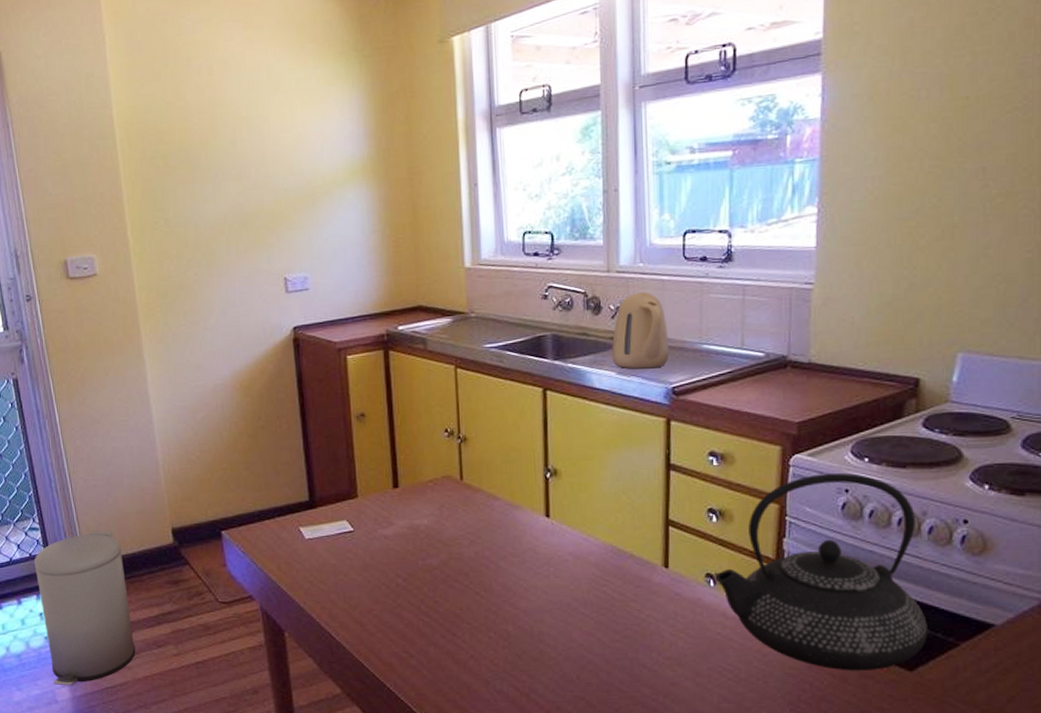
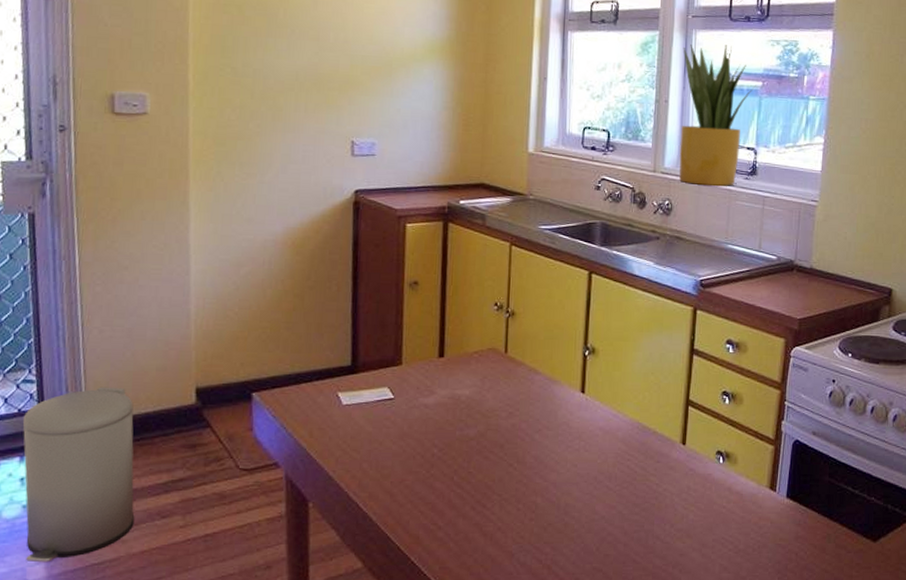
kettle: present [612,292,670,369] -> none [652,193,701,262]
planter: none [631,113,725,281] -> present [679,45,756,186]
teapot: present [715,473,927,671] -> none [724,365,889,542]

